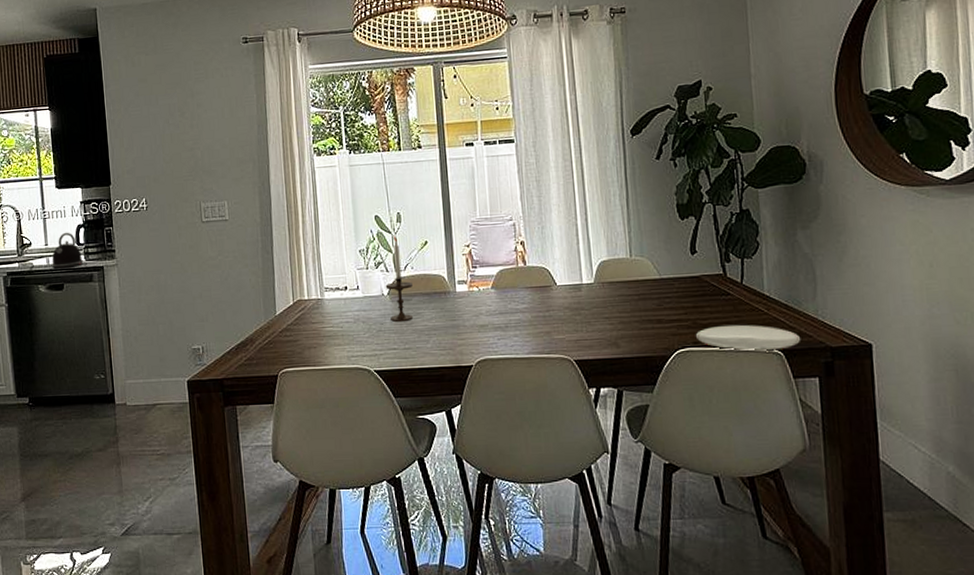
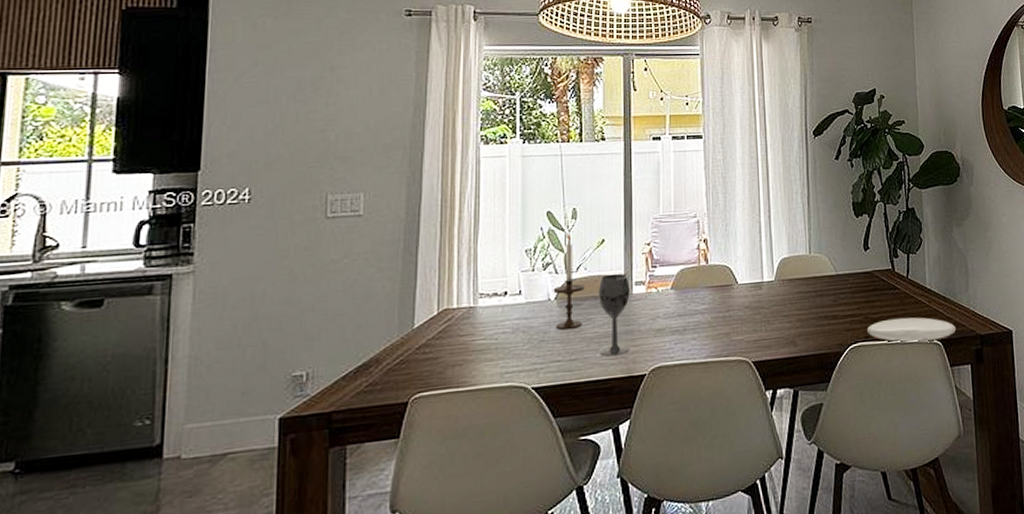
kettle: present [52,232,84,269] -> none [88,230,142,280]
wine glass: none [424,272,457,347] -> present [598,273,630,356]

